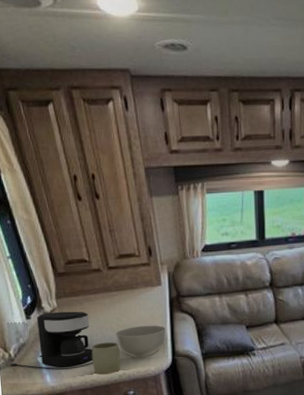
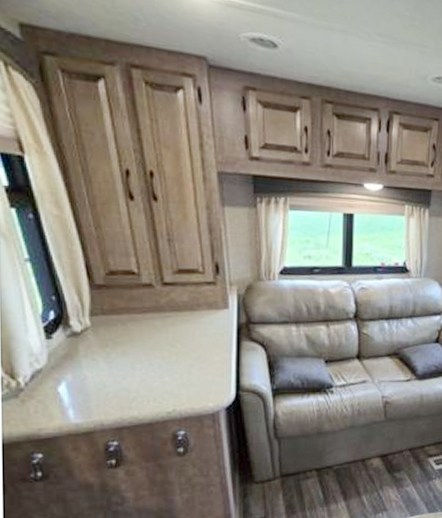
coffee maker: present [9,311,94,370] -> none [16,332,135,403]
mug: present [91,342,121,376] -> none [133,372,172,412]
bowl: present [115,325,166,358] -> none [166,354,230,392]

